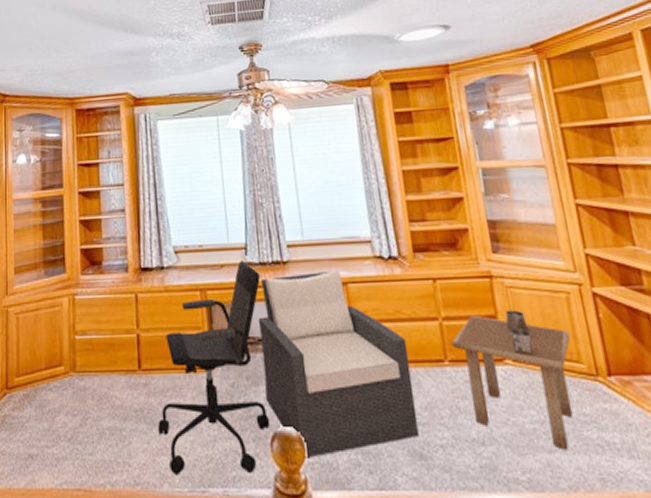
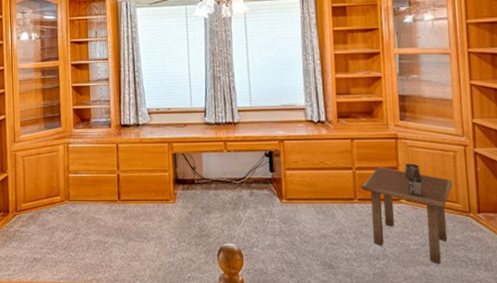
office chair: present [158,260,271,475] -> none [133,121,218,275]
armchair: present [257,270,419,458] -> none [212,130,330,266]

